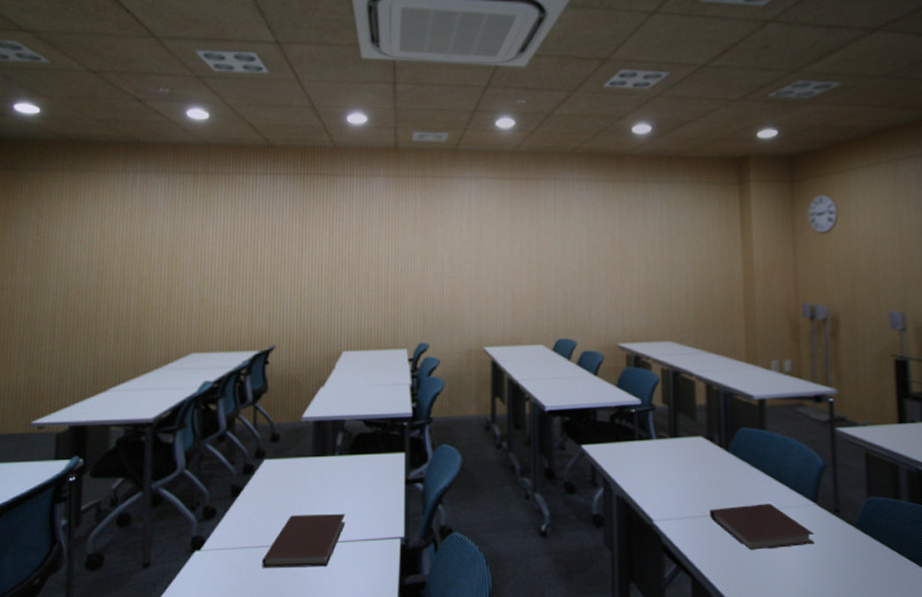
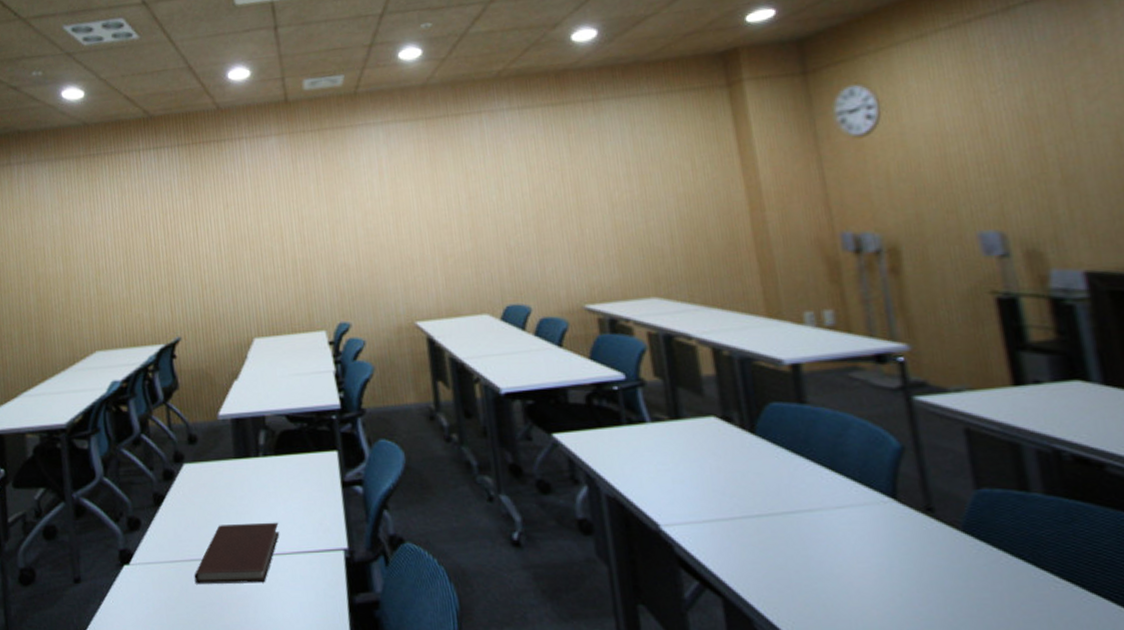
notebook: present [710,504,815,550] -> none [738,501,900,562]

